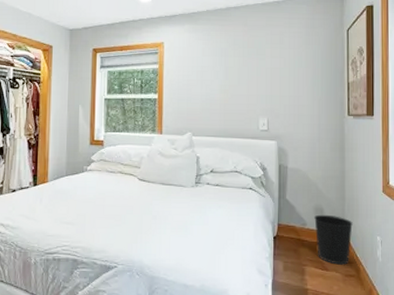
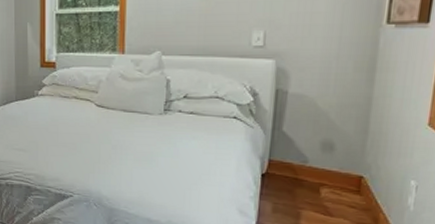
wastebasket: present [314,214,353,265] -> none [320,150,376,212]

